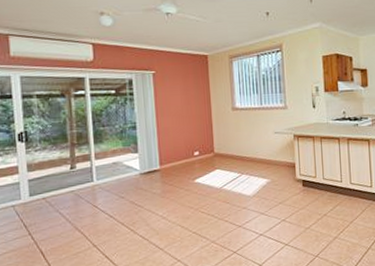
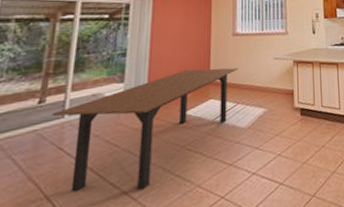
dining table: none [83,141,240,243] -> present [51,67,238,192]

